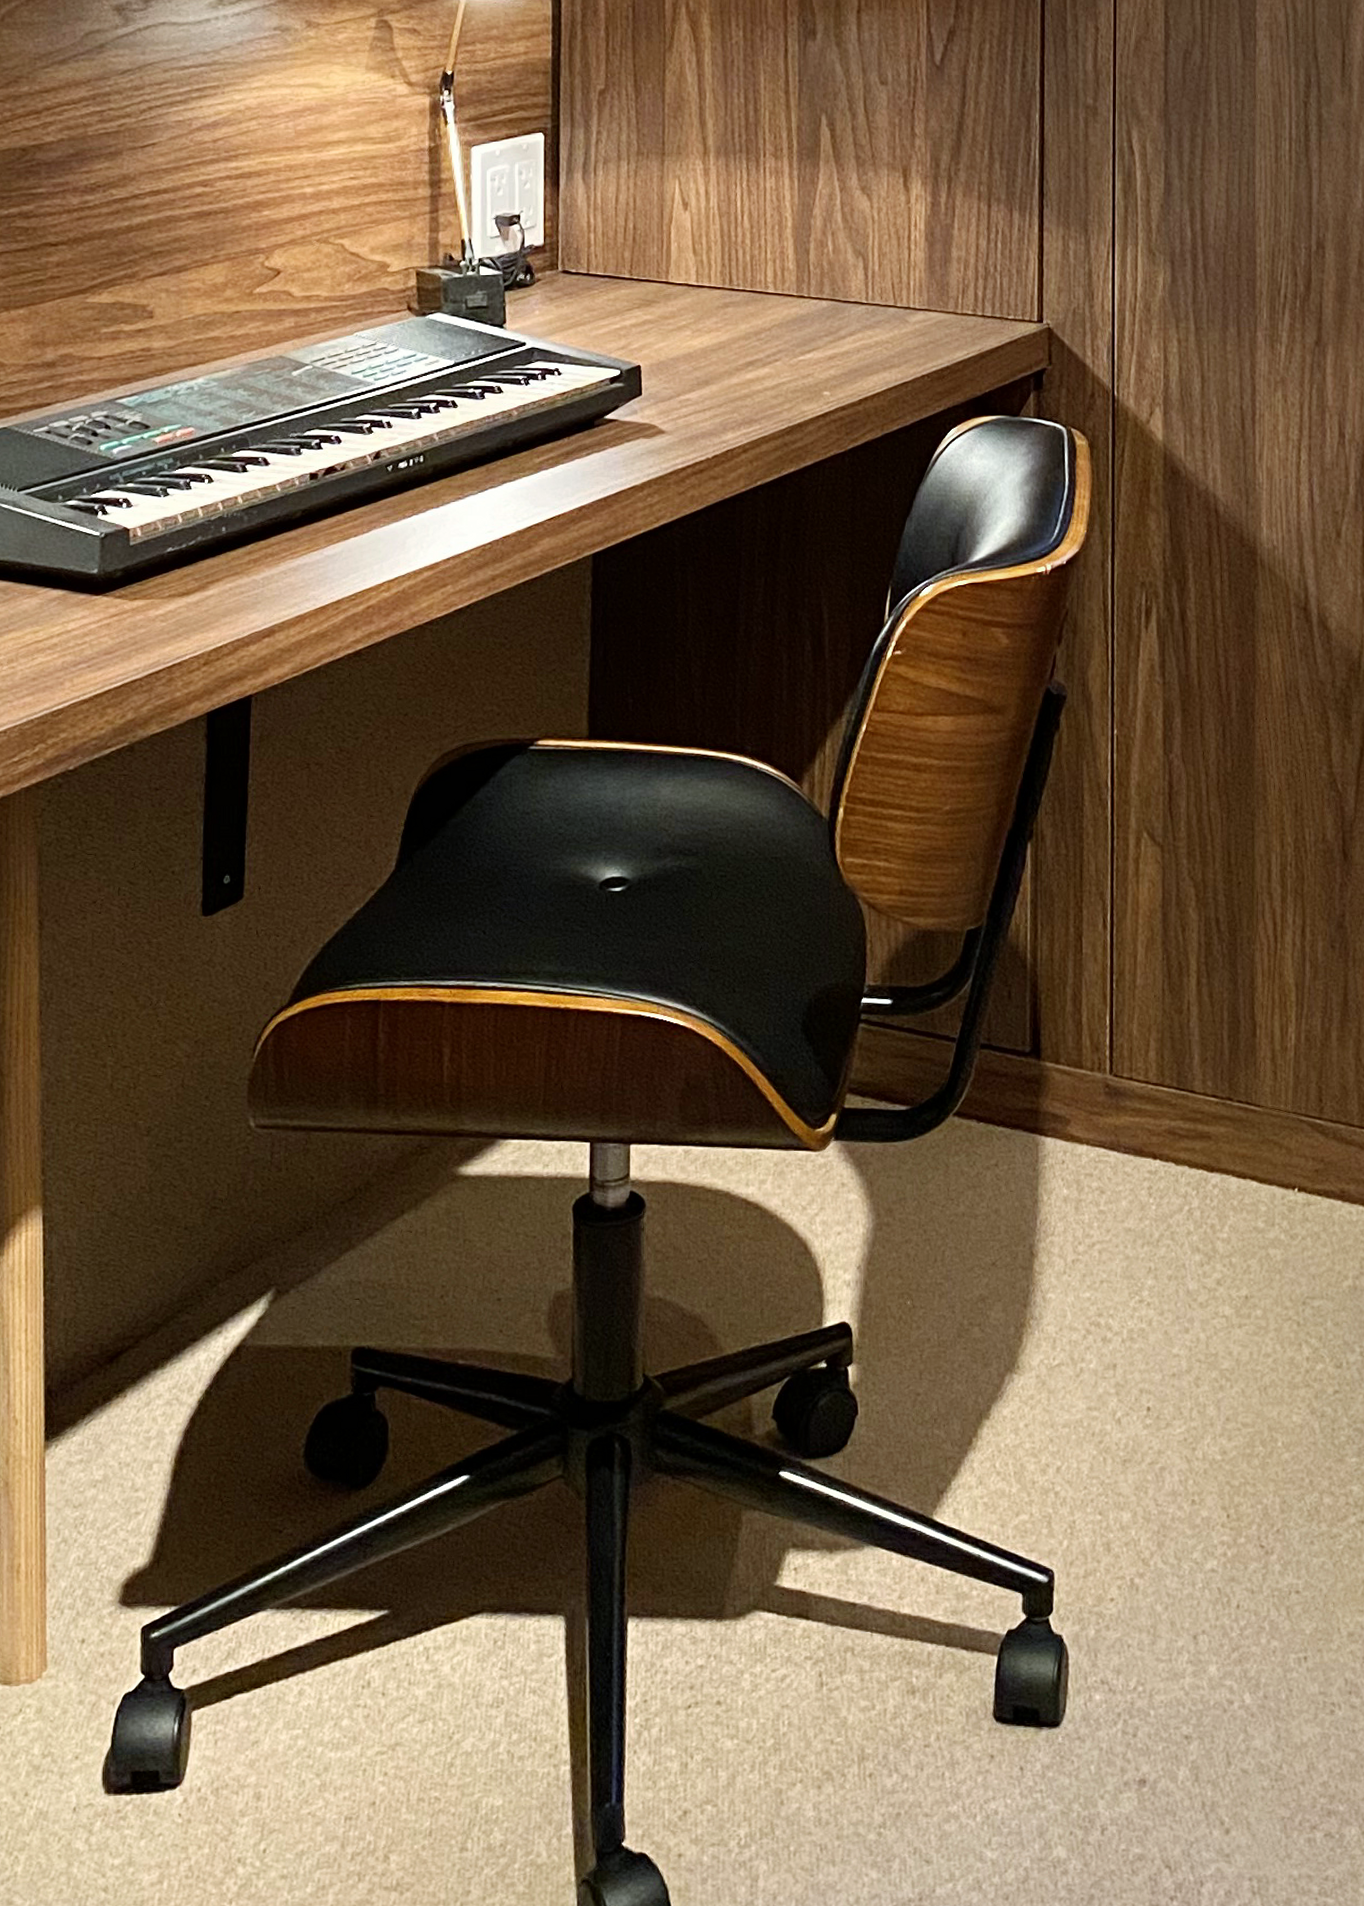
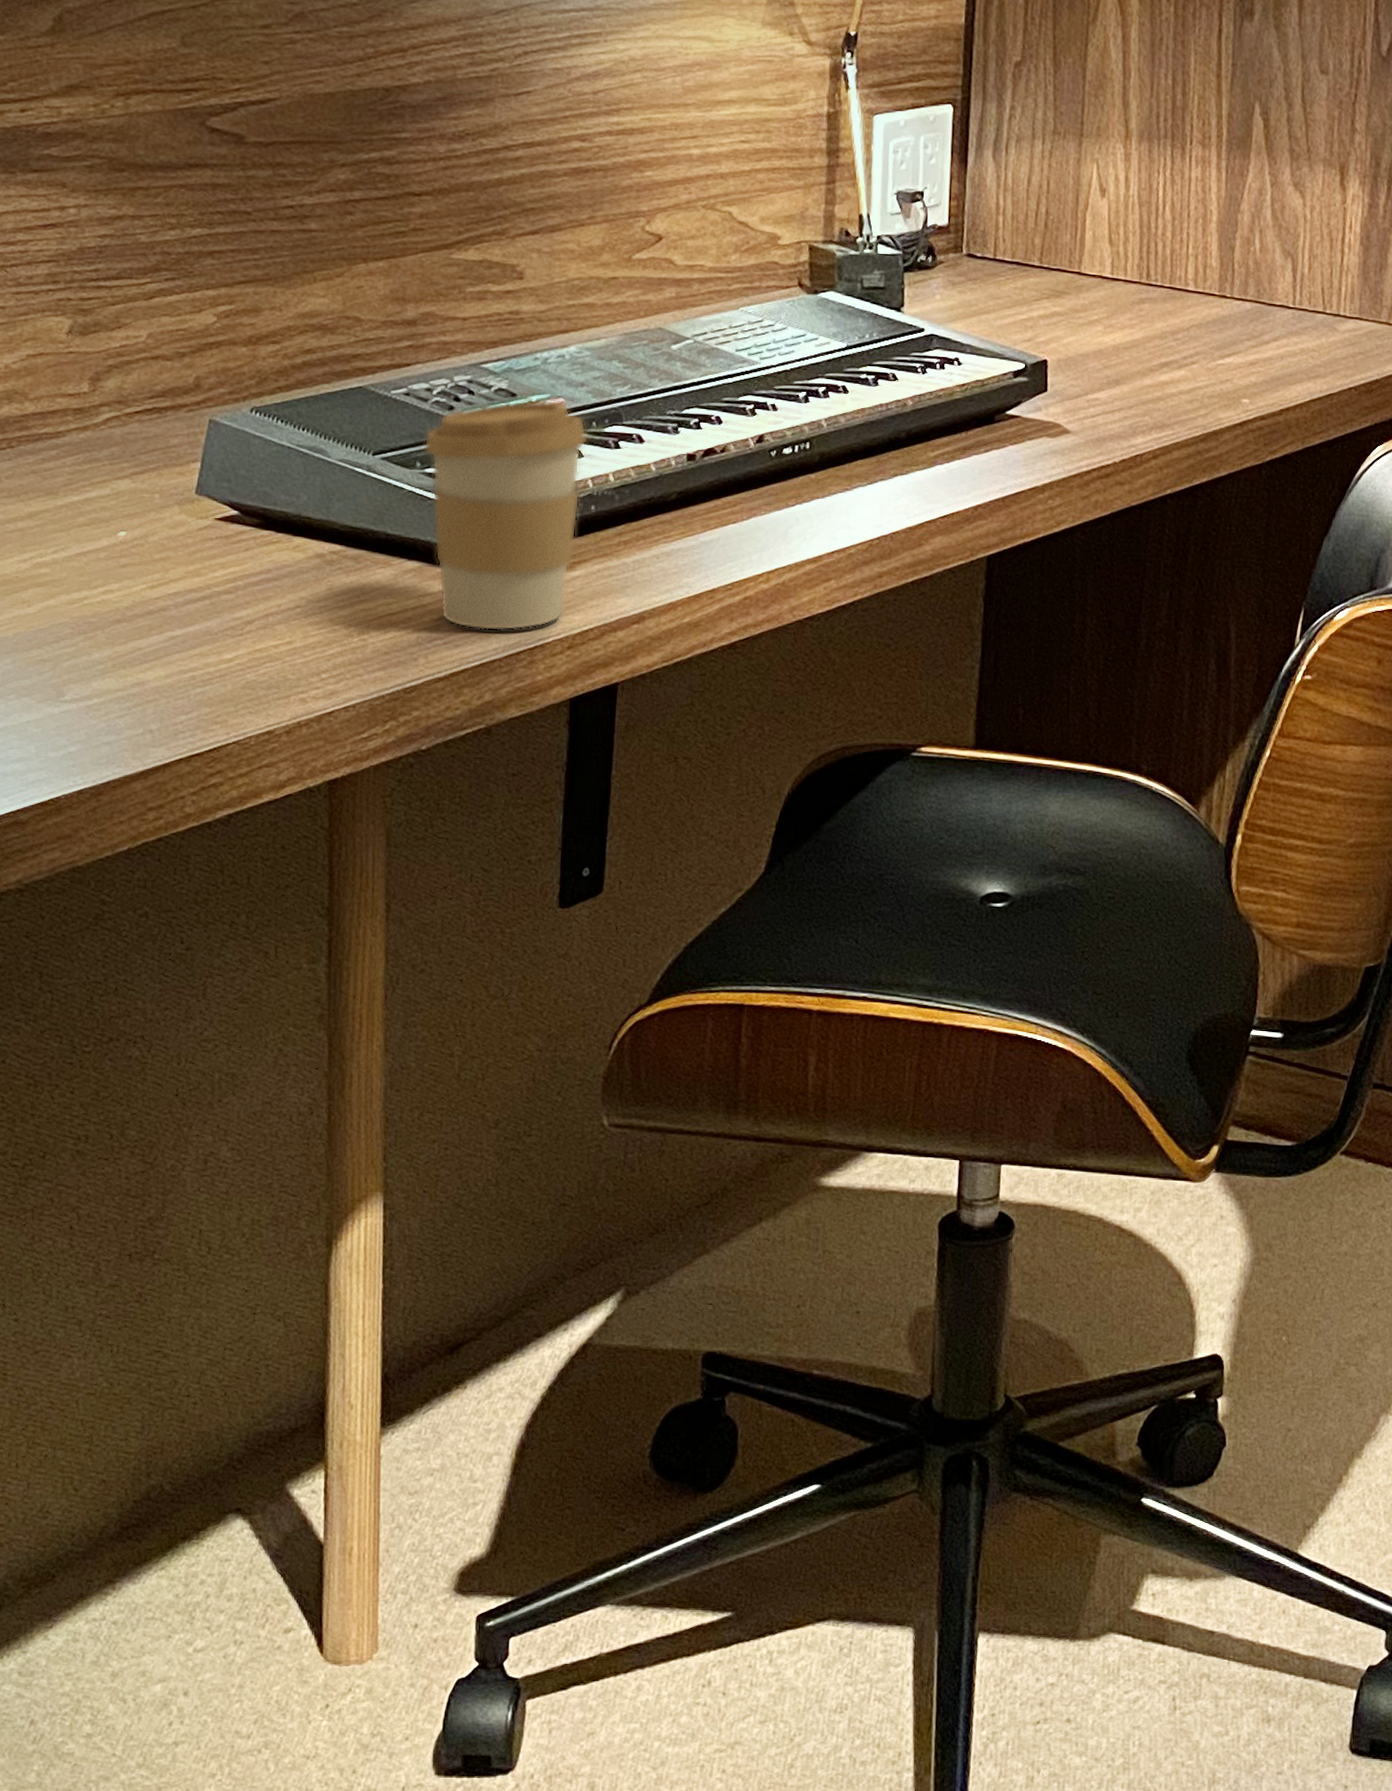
coffee cup: none [65,429,217,652] -> present [424,399,588,631]

